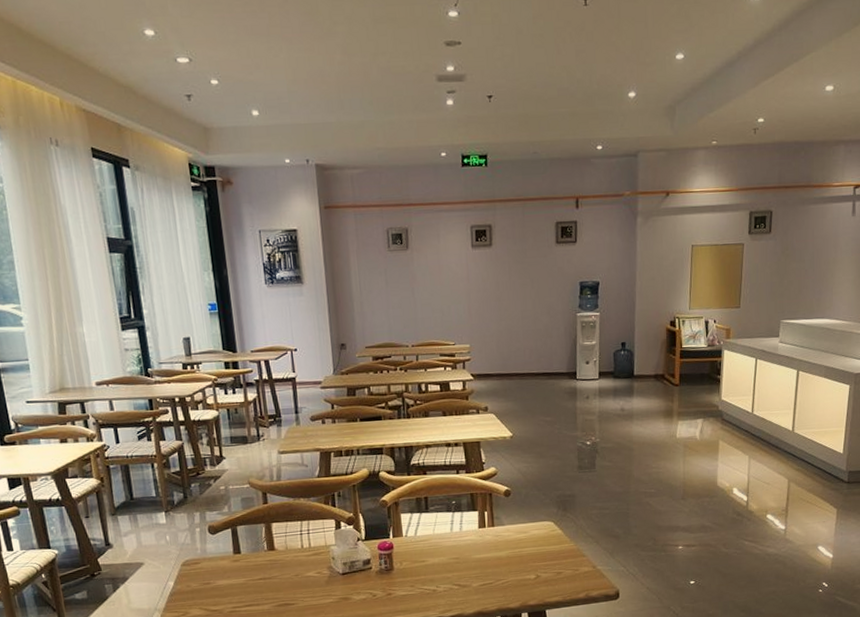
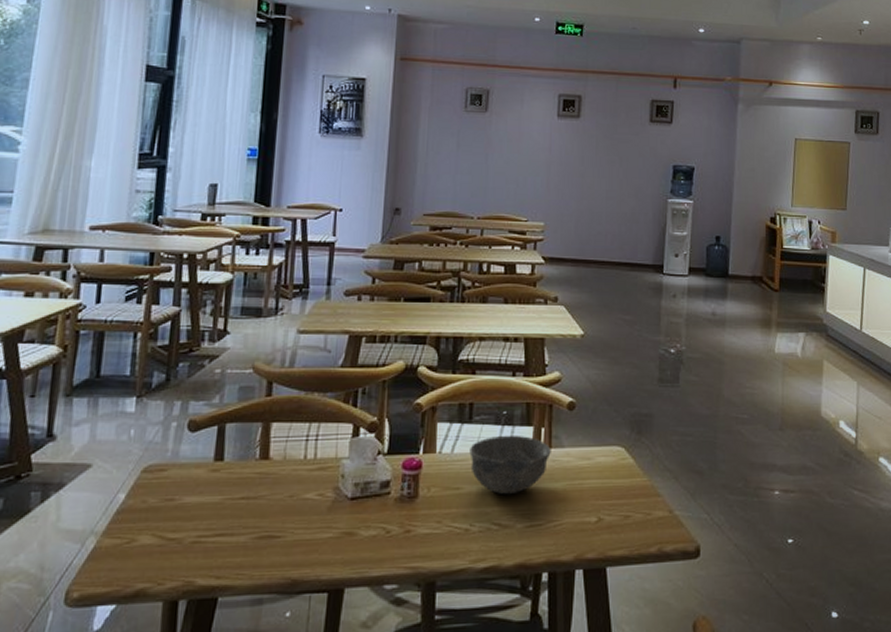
bowl: none [429,518,494,564] -> present [469,435,551,495]

